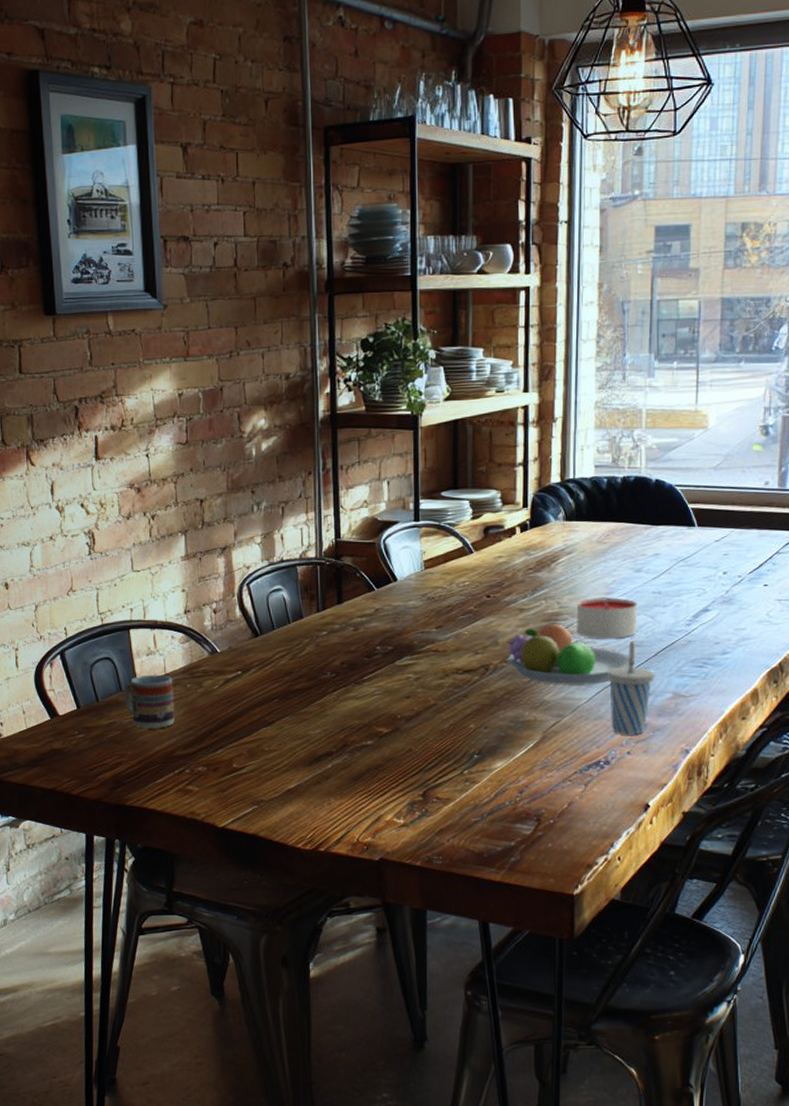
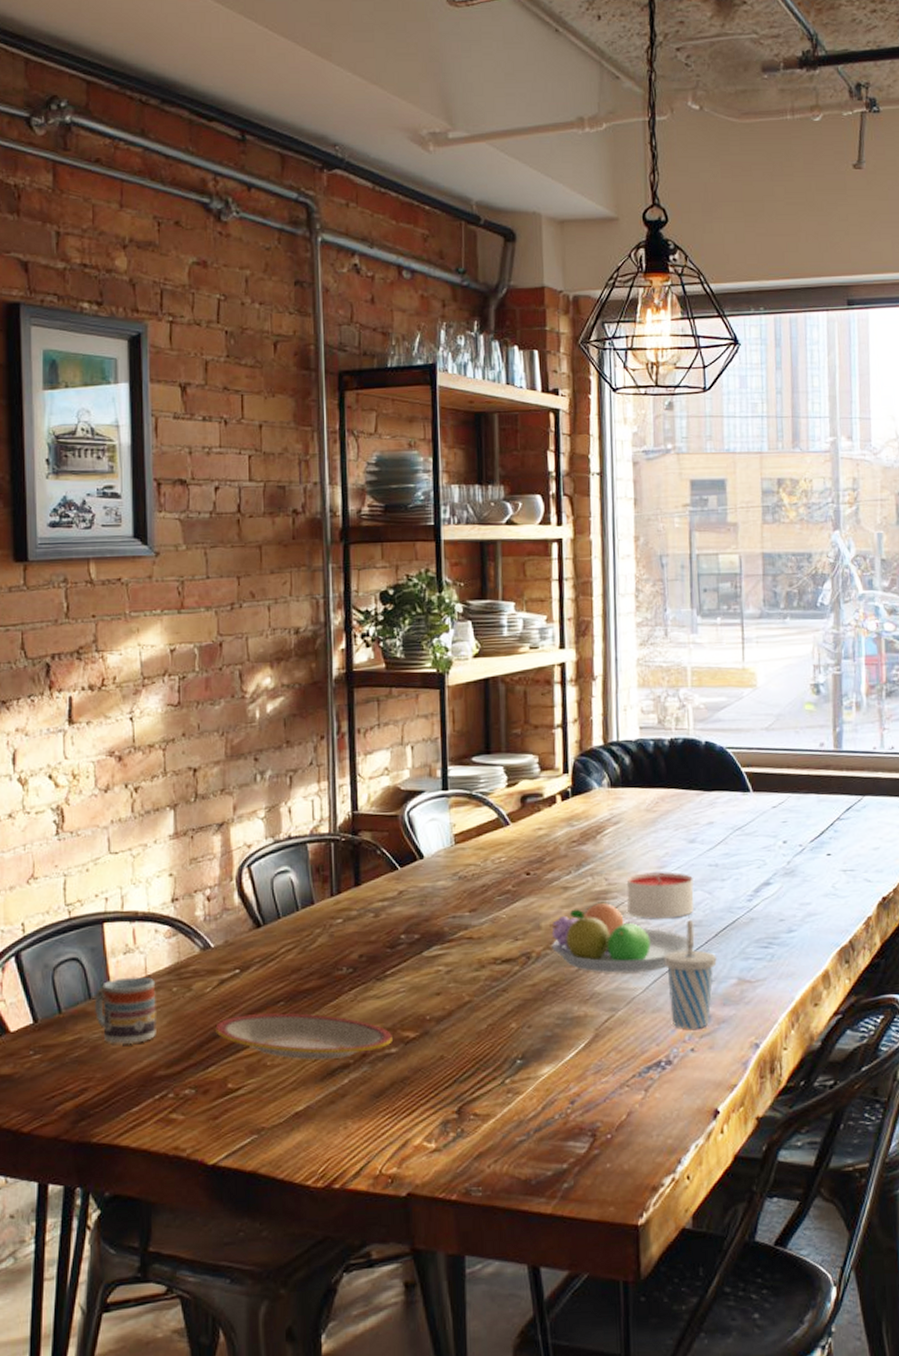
plate: none [222,708,369,748] -> present [215,1013,392,1060]

